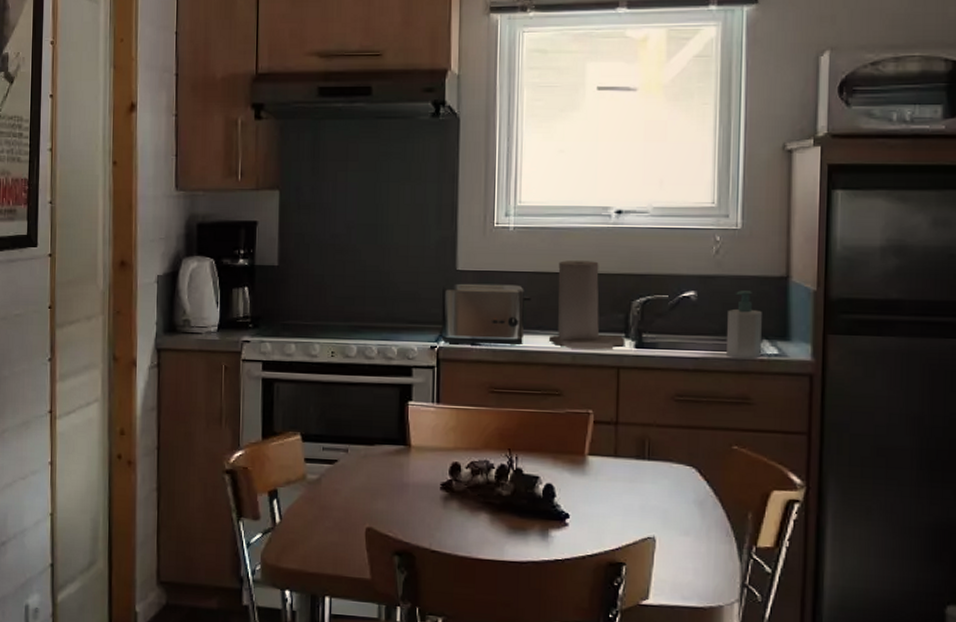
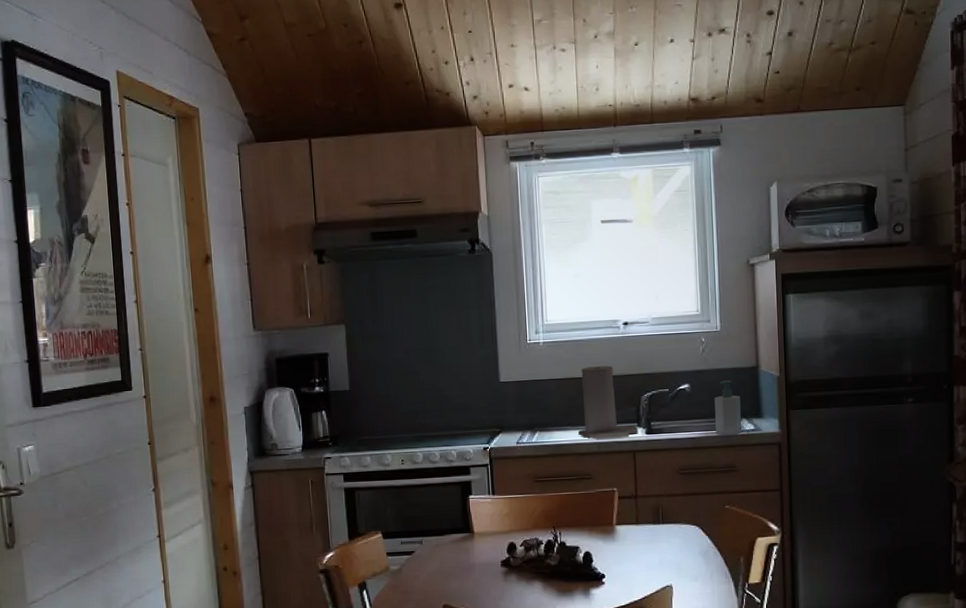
toaster: present [440,283,531,346] -> none [489,390,562,445]

